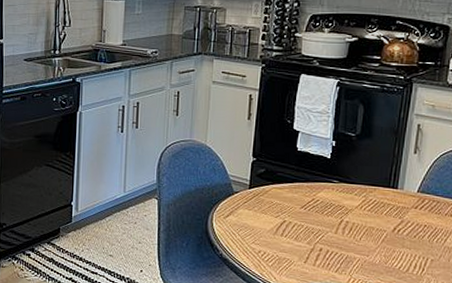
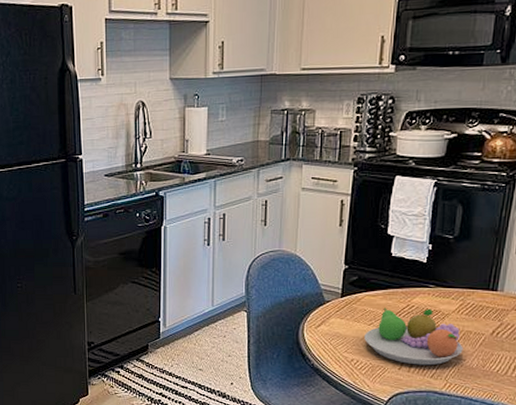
fruit bowl: none [271,201,366,260] -> present [364,308,463,366]

